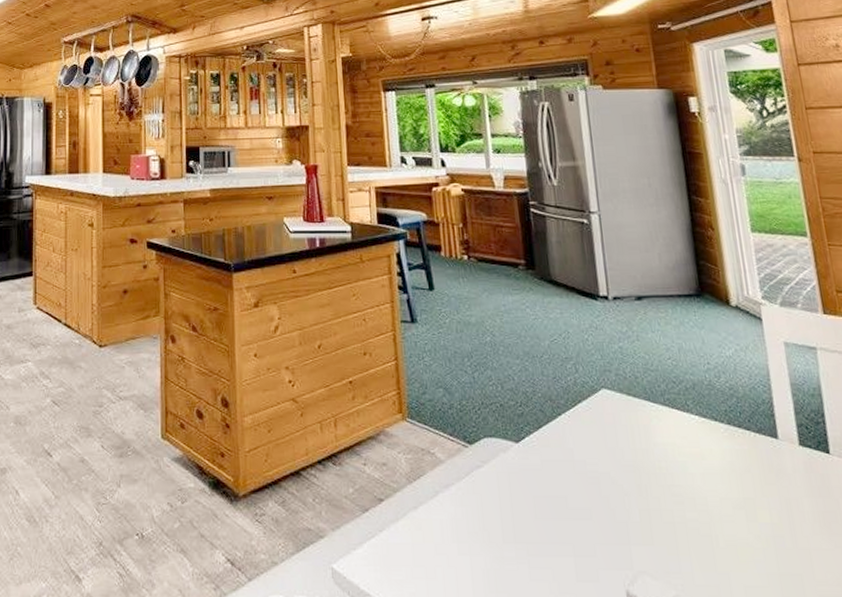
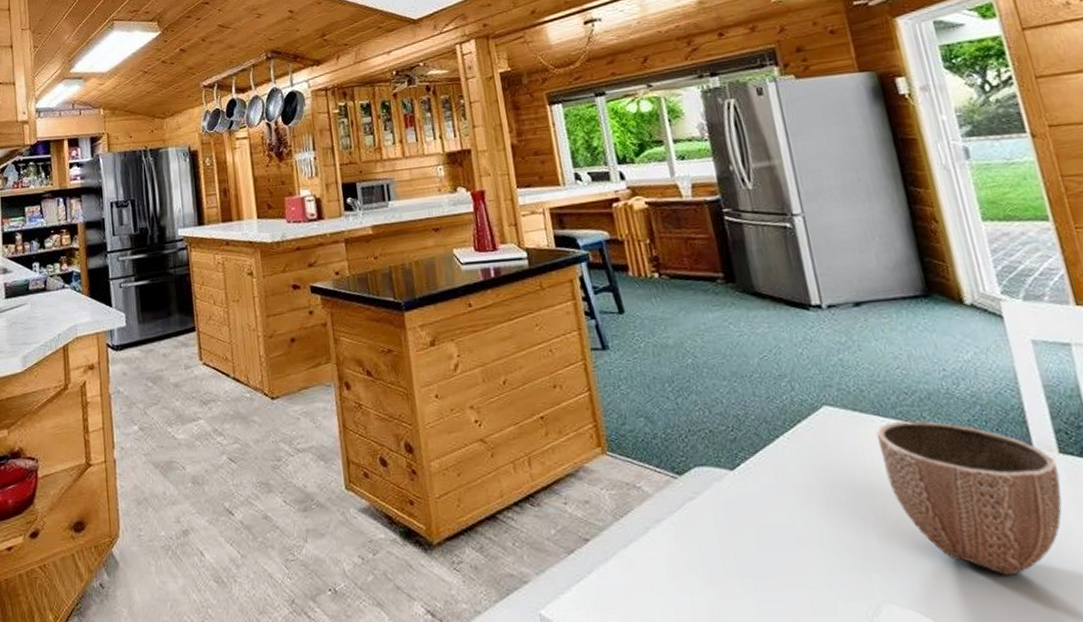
decorative bowl: none [645,407,799,555] -> present [875,420,1063,577]

